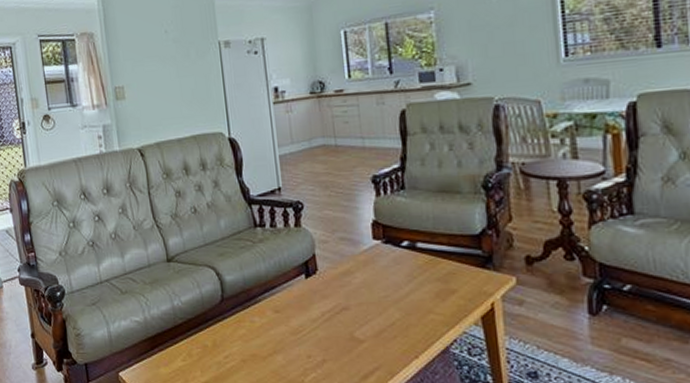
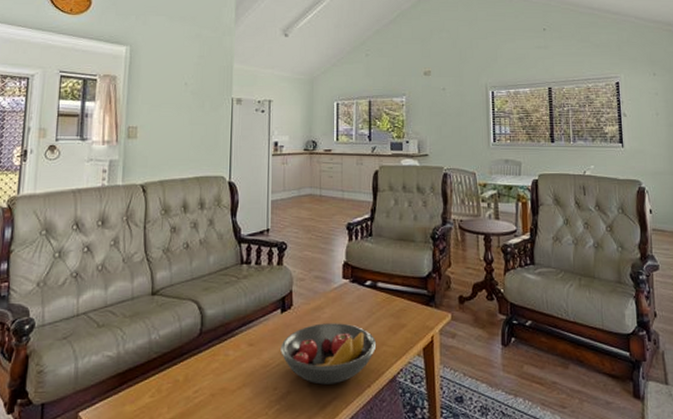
fruit bowl: none [309,288,422,354] -> present [281,323,377,385]

